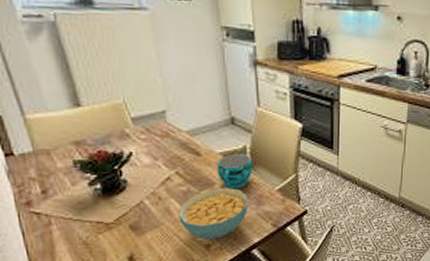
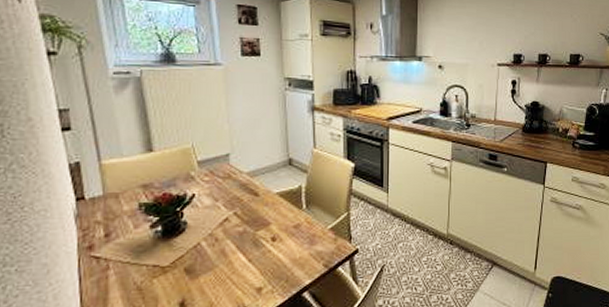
cereal bowl: present [178,188,248,239] -> none [233,228,301,282]
cup: present [217,153,253,189] -> none [273,193,307,229]

